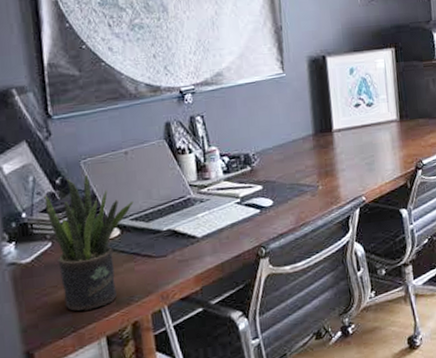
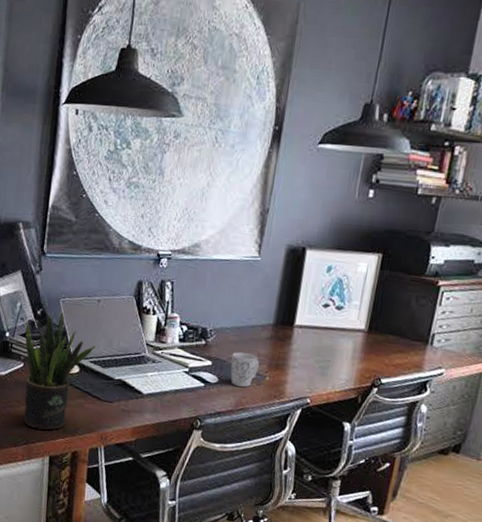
mug: none [280,168,309,203] -> present [230,352,259,387]

